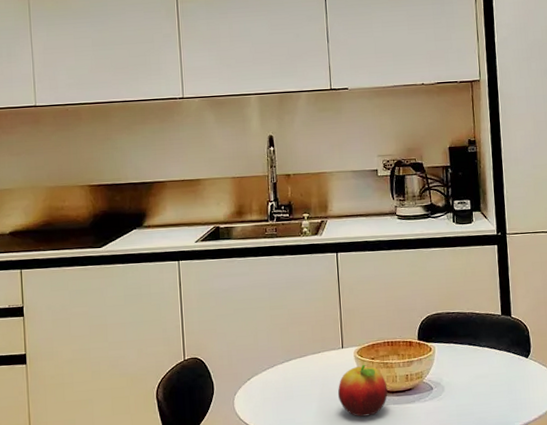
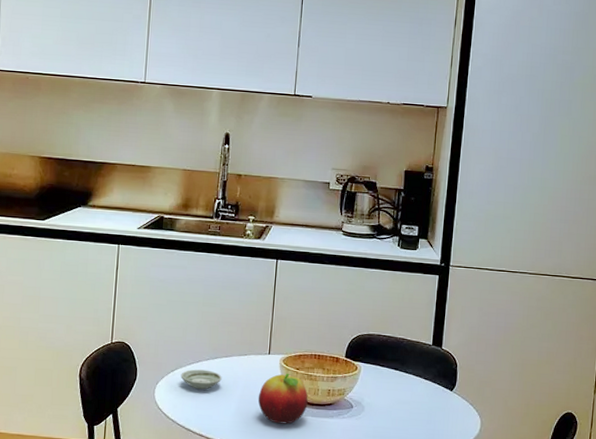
saucer: none [257,373,299,394] -> present [180,369,222,390]

